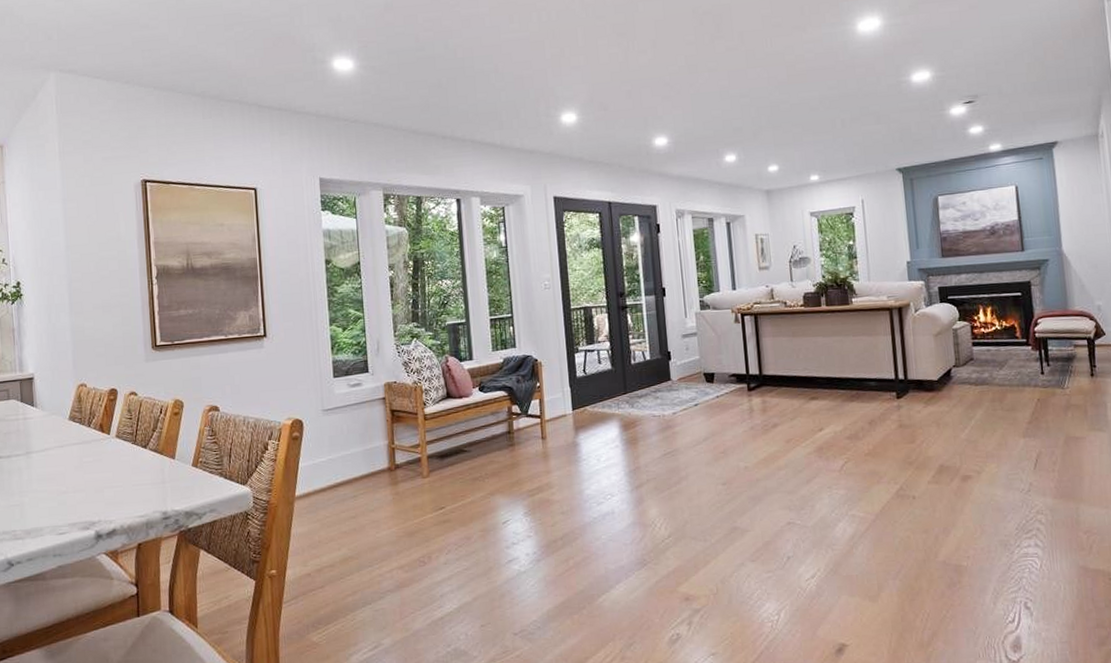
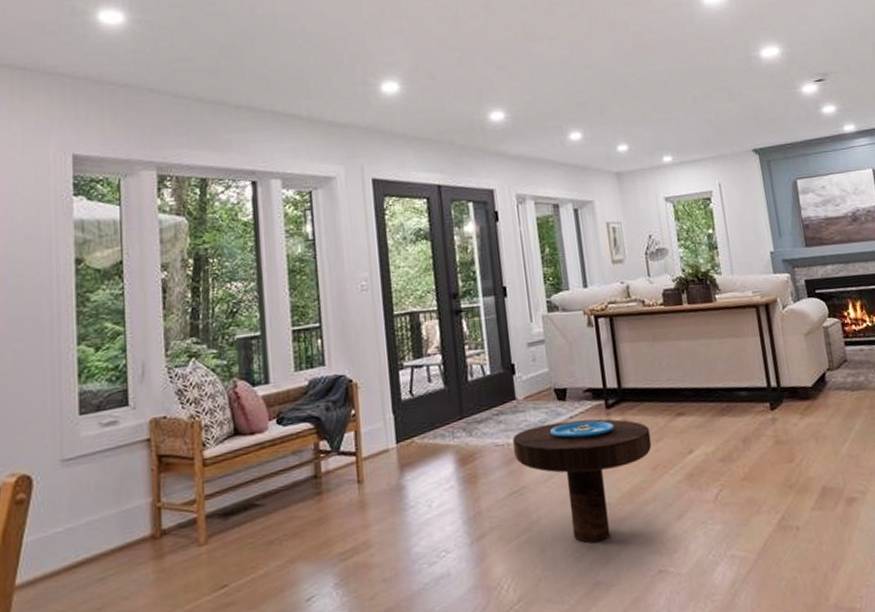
side table: none [667,399,787,497] -> present [513,419,652,543]

